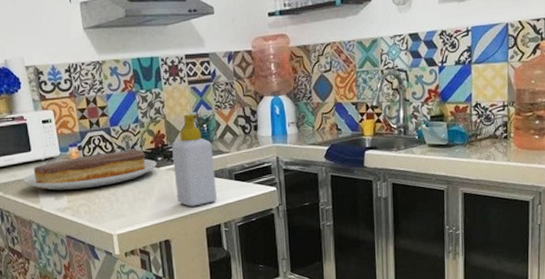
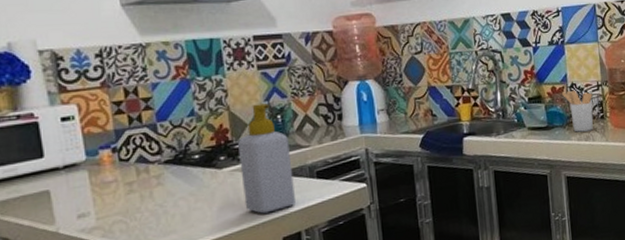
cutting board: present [23,149,157,190] -> none [30,148,219,207]
utensil holder: none [464,109,497,151] -> present [561,90,594,132]

